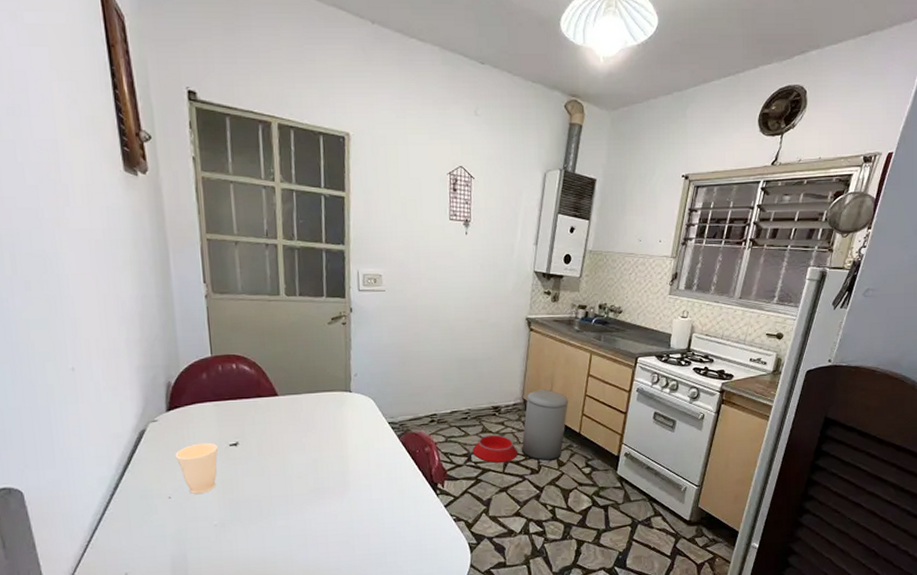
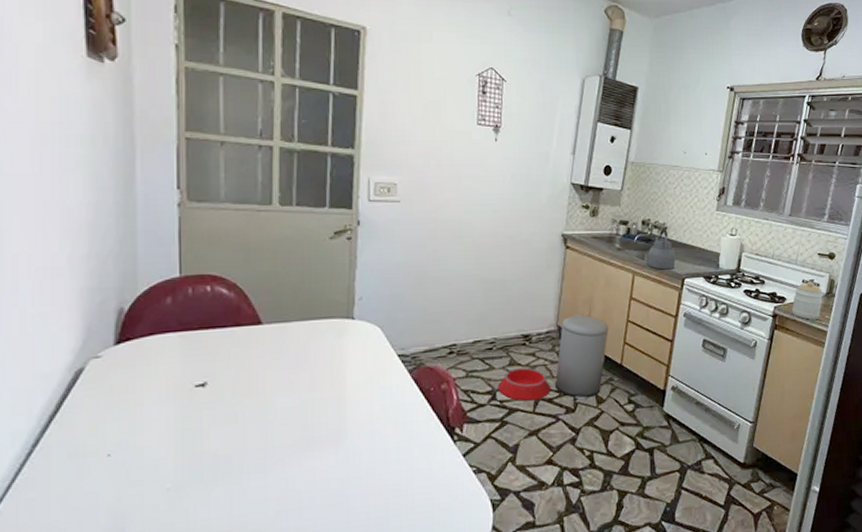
cup: present [175,442,219,494] -> none [121,383,181,450]
kettle: none [603,311,630,350] -> present [647,228,676,270]
jar: none [738,359,770,395] -> present [791,281,824,320]

